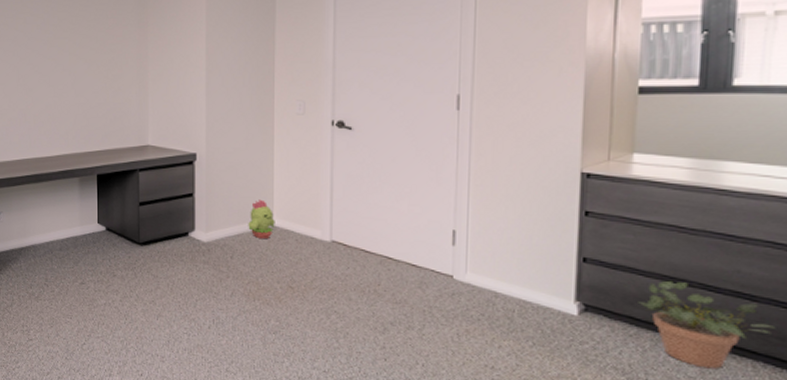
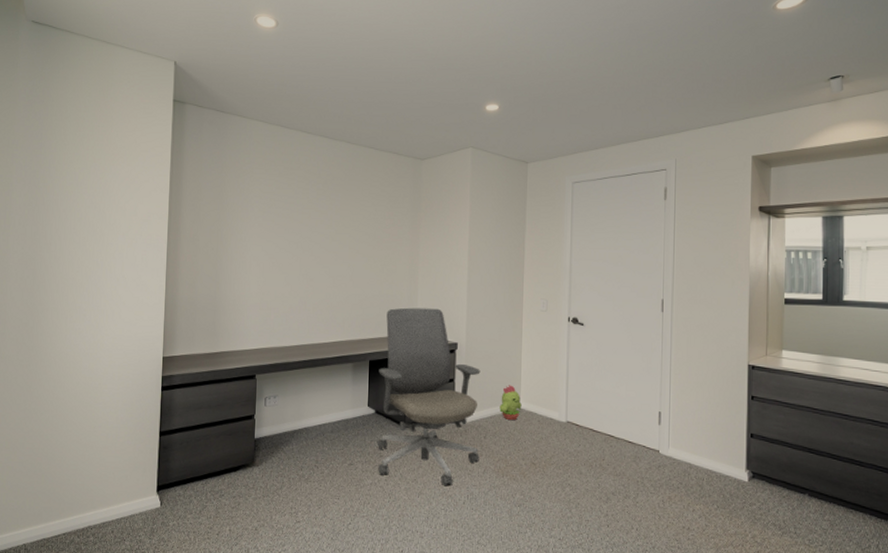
office chair: none [108,116,226,309] -> present [378,307,481,487]
potted plant: present [638,280,776,369] -> none [788,451,876,522]

